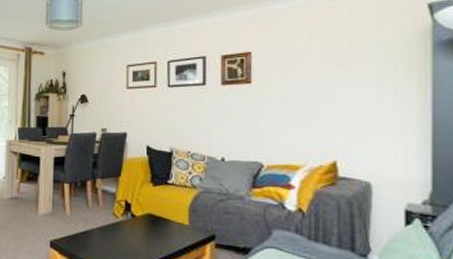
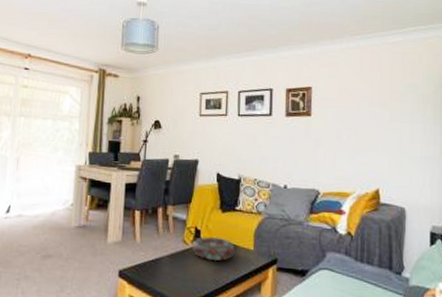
decorative bowl: none [122,209,168,236] -> present [192,236,235,262]

